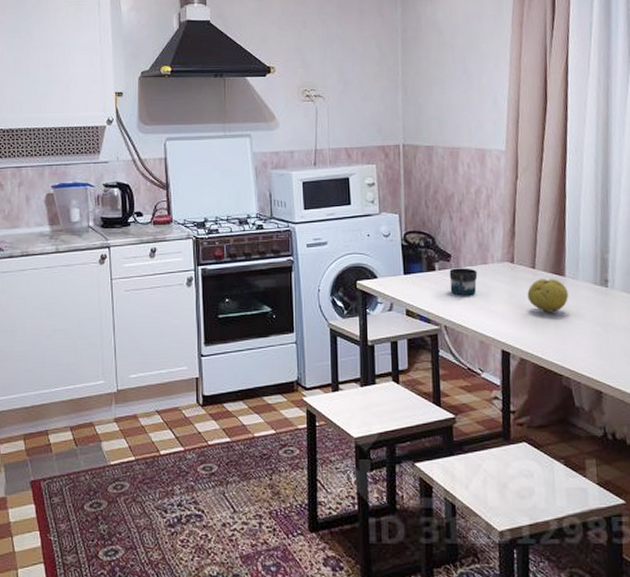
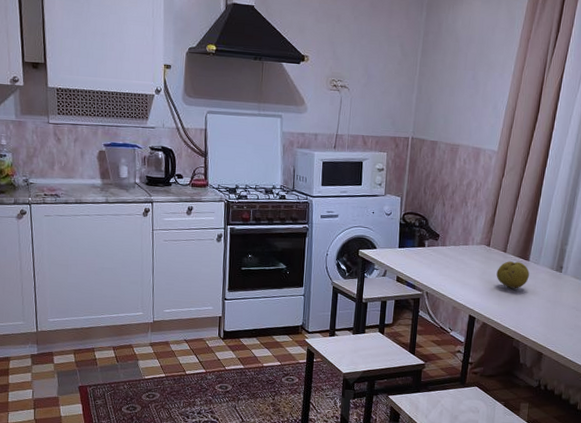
mug: present [449,268,478,296] -> none [435,246,459,270]

